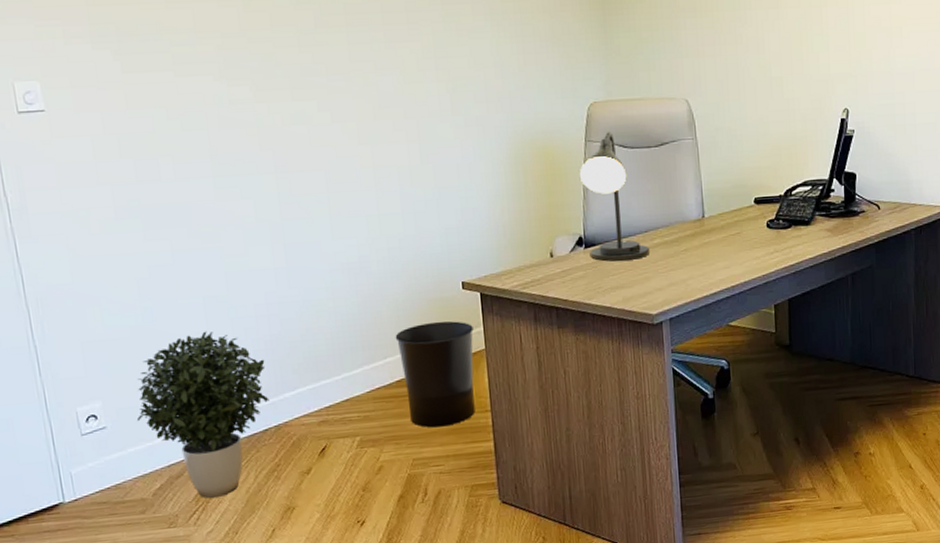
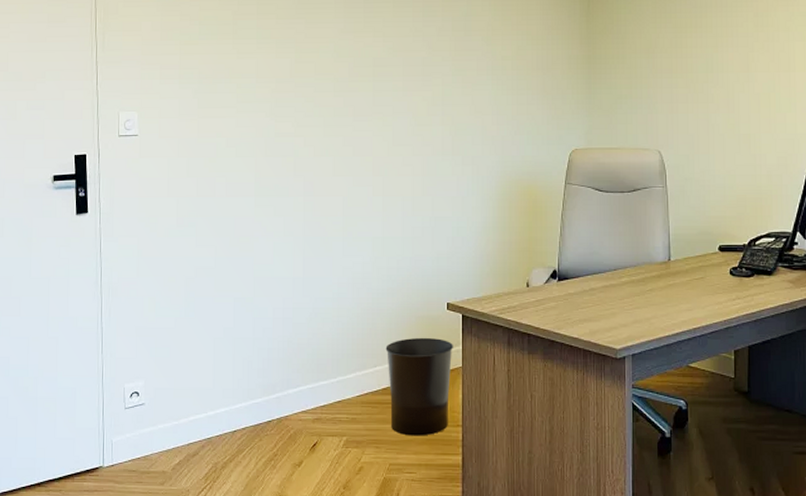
potted plant: present [136,331,270,498] -> none [168,327,276,478]
desk lamp: present [579,131,649,262] -> none [557,175,617,295]

